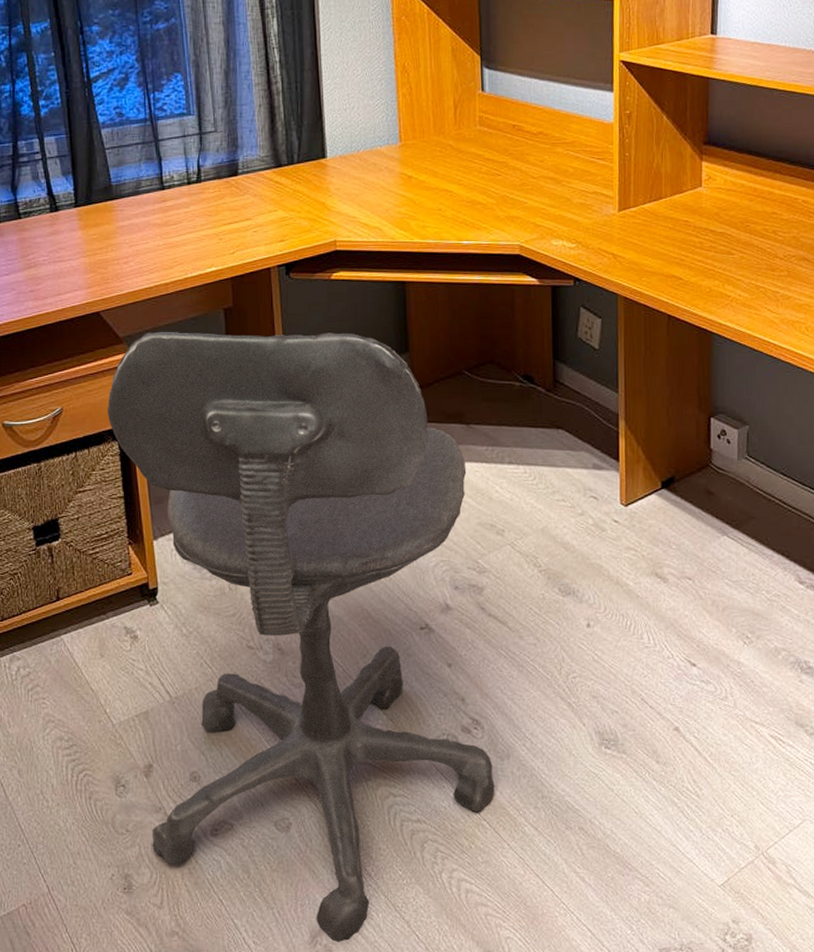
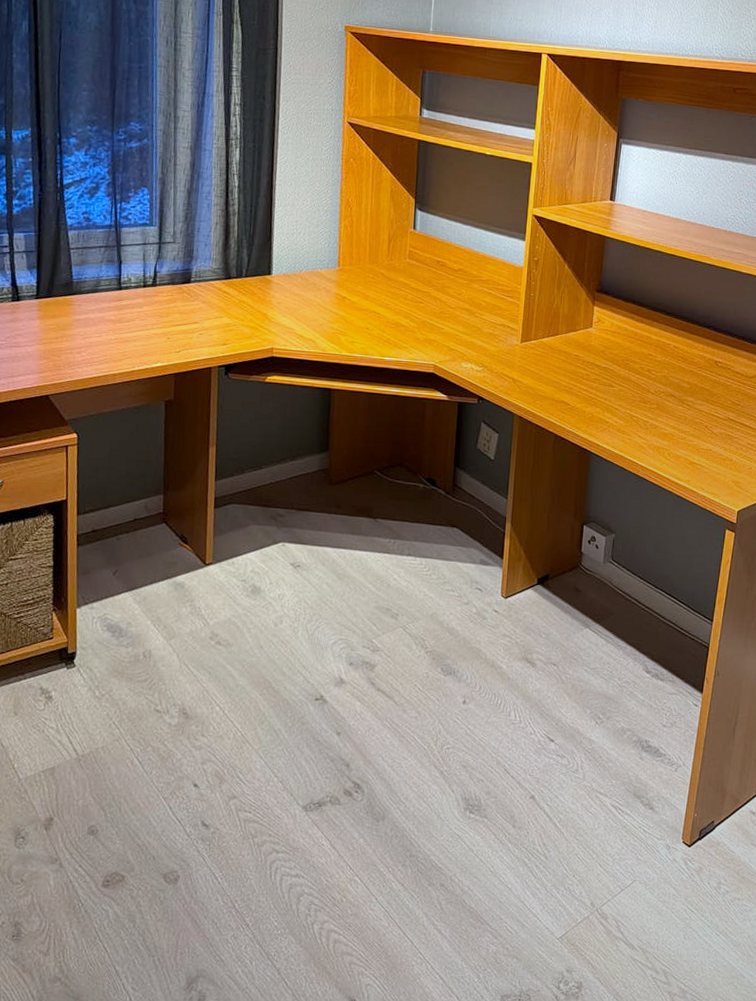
office chair: present [106,331,495,943] -> none [44,417,370,989]

